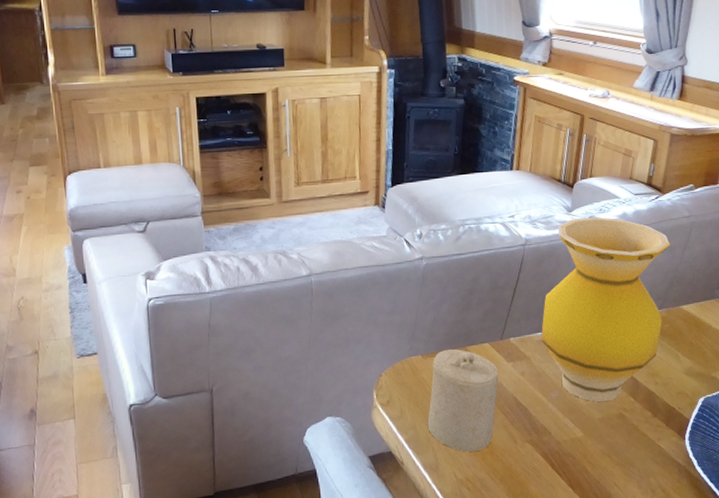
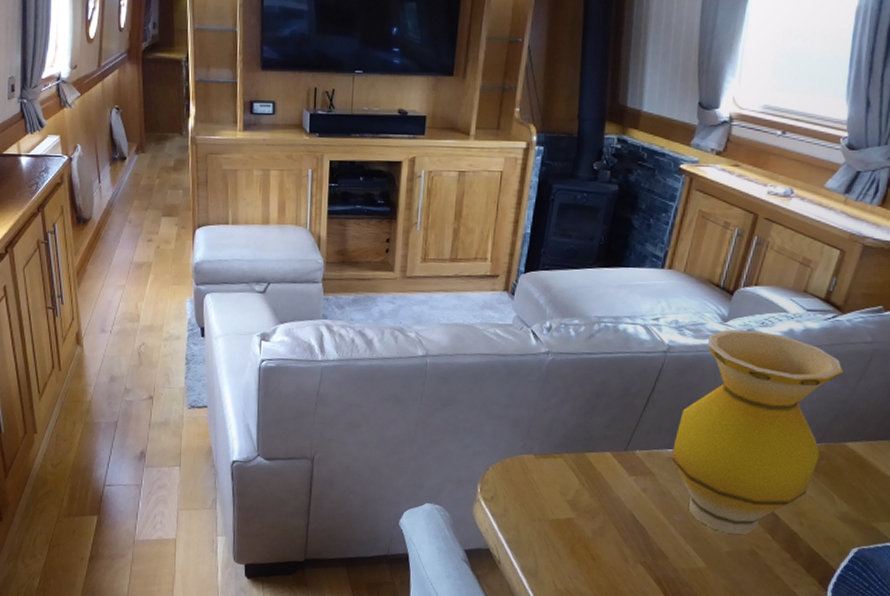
candle: present [427,349,499,452] -> none [531,452,618,564]

